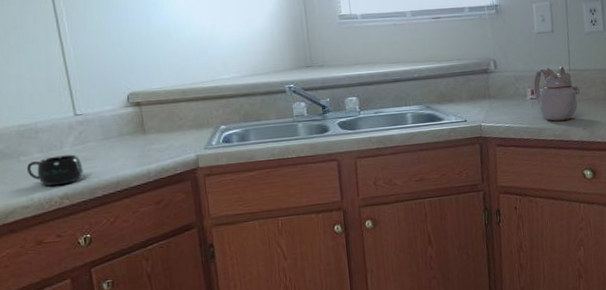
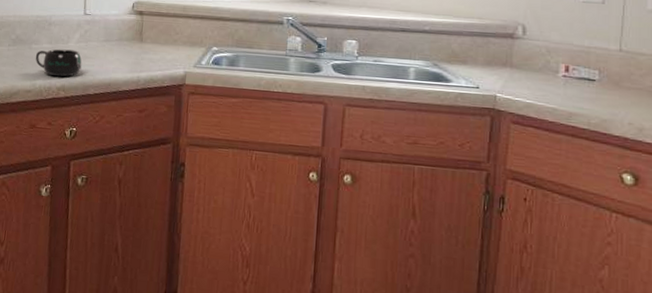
teapot: present [533,66,580,121] -> none [569,43,631,109]

